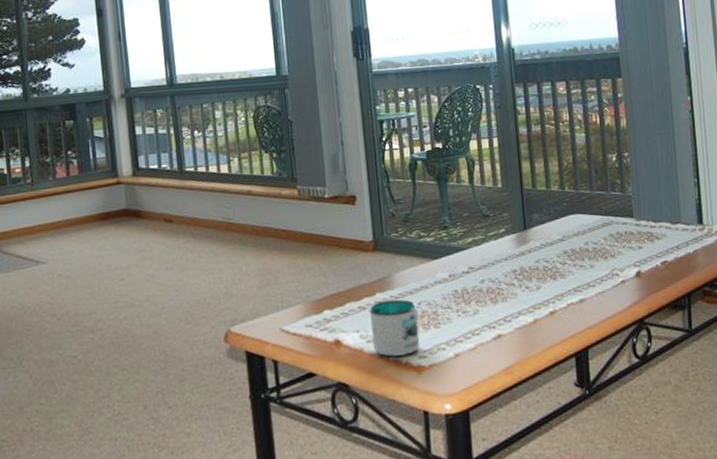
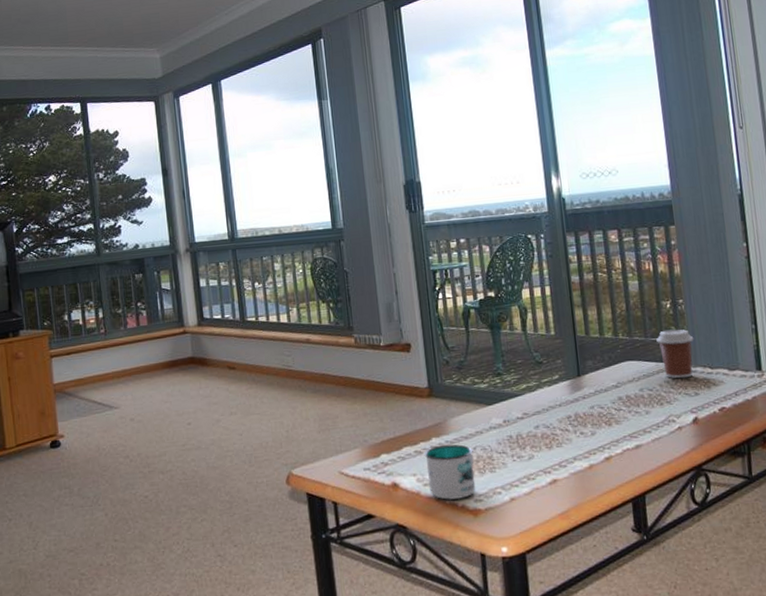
coffee cup: none [602,182,639,233] -> present [656,329,694,379]

